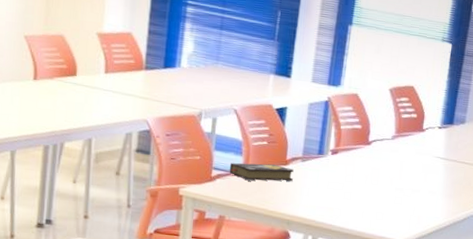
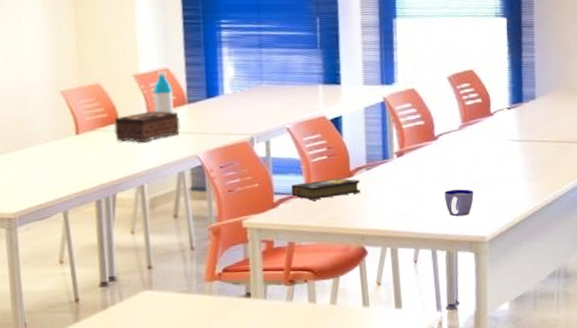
tissue box: none [70,70,135,99] -> present [114,111,180,143]
water bottle: none [112,34,133,76] -> present [152,71,174,114]
cup: none [368,192,395,219] -> present [444,189,474,217]

